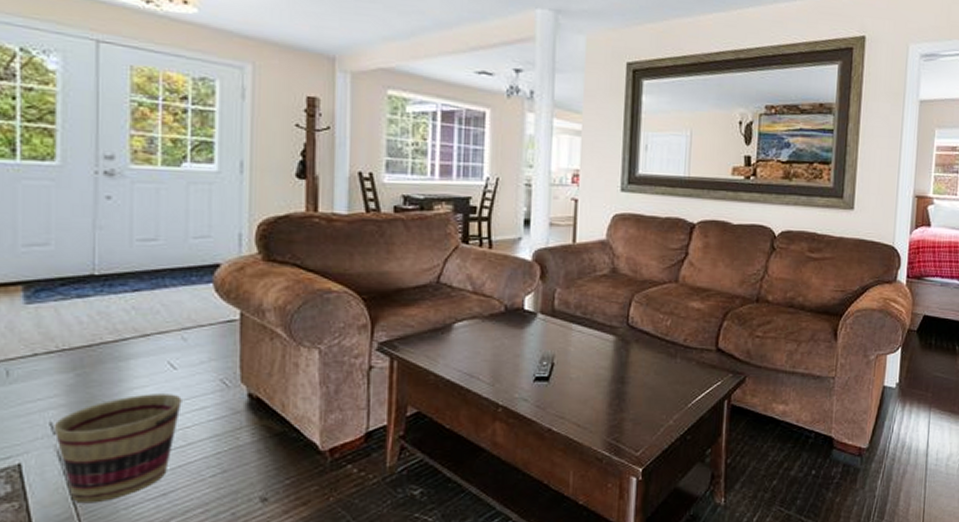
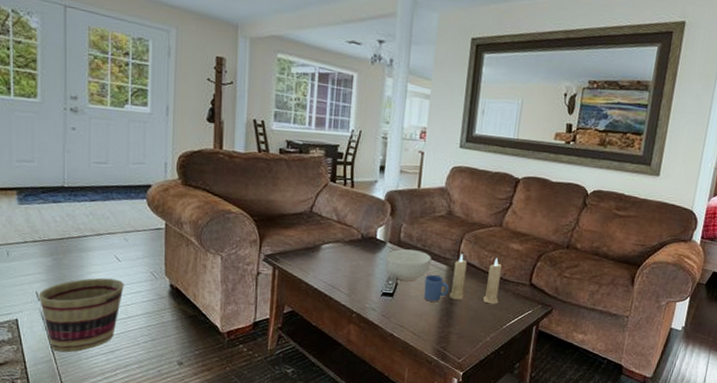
bowl: none [538,319,594,361] -> present [386,248,431,283]
mug: none [587,348,619,383] -> present [423,274,449,302]
candle: none [618,320,681,379] -> present [448,254,502,305]

